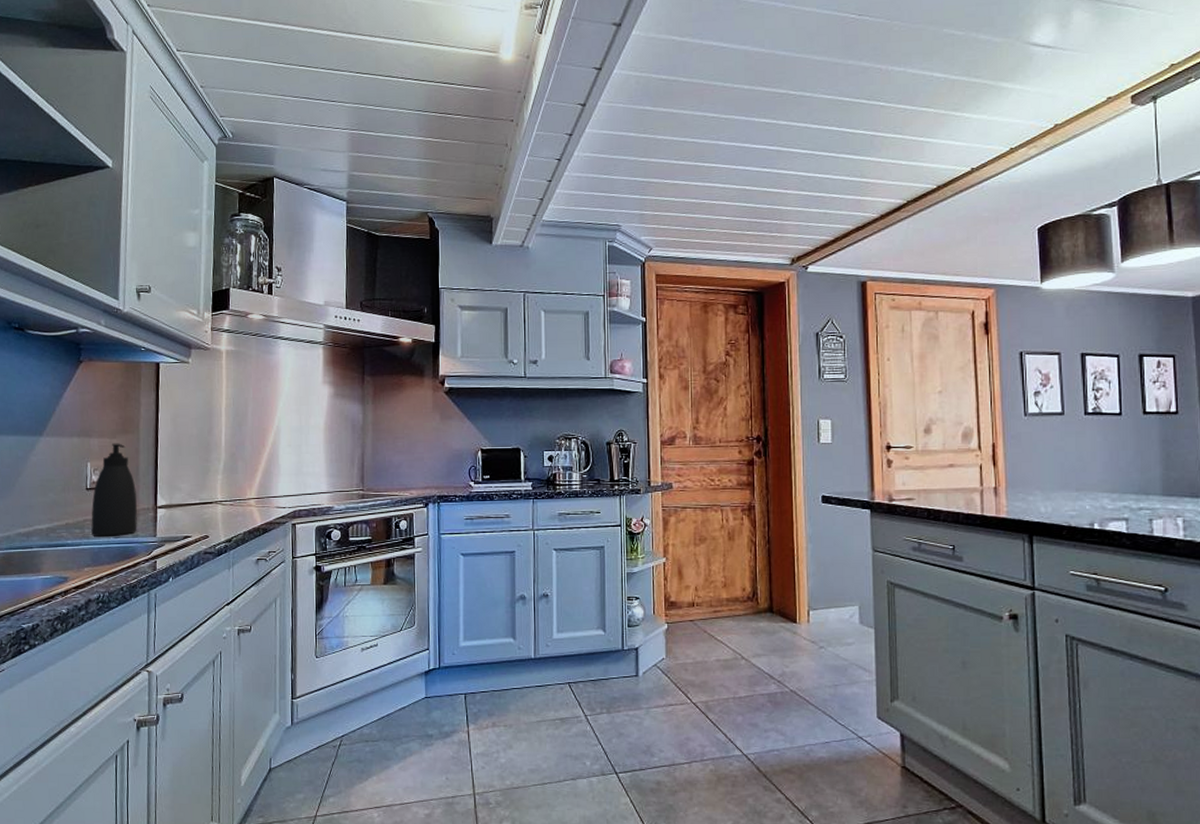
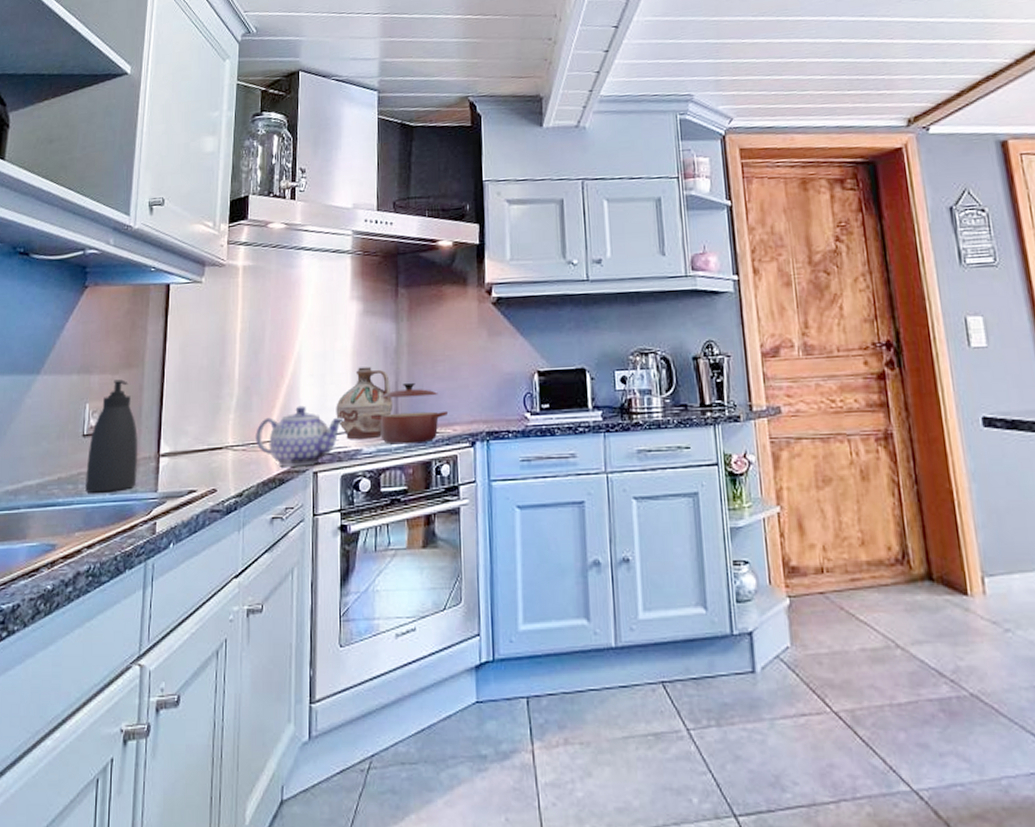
teapot: none [241,470,319,519] -> present [256,405,345,467]
ceramic jug: none [311,440,360,499] -> present [336,366,394,440]
saucepan: none [340,455,407,504] -> present [370,383,449,445]

